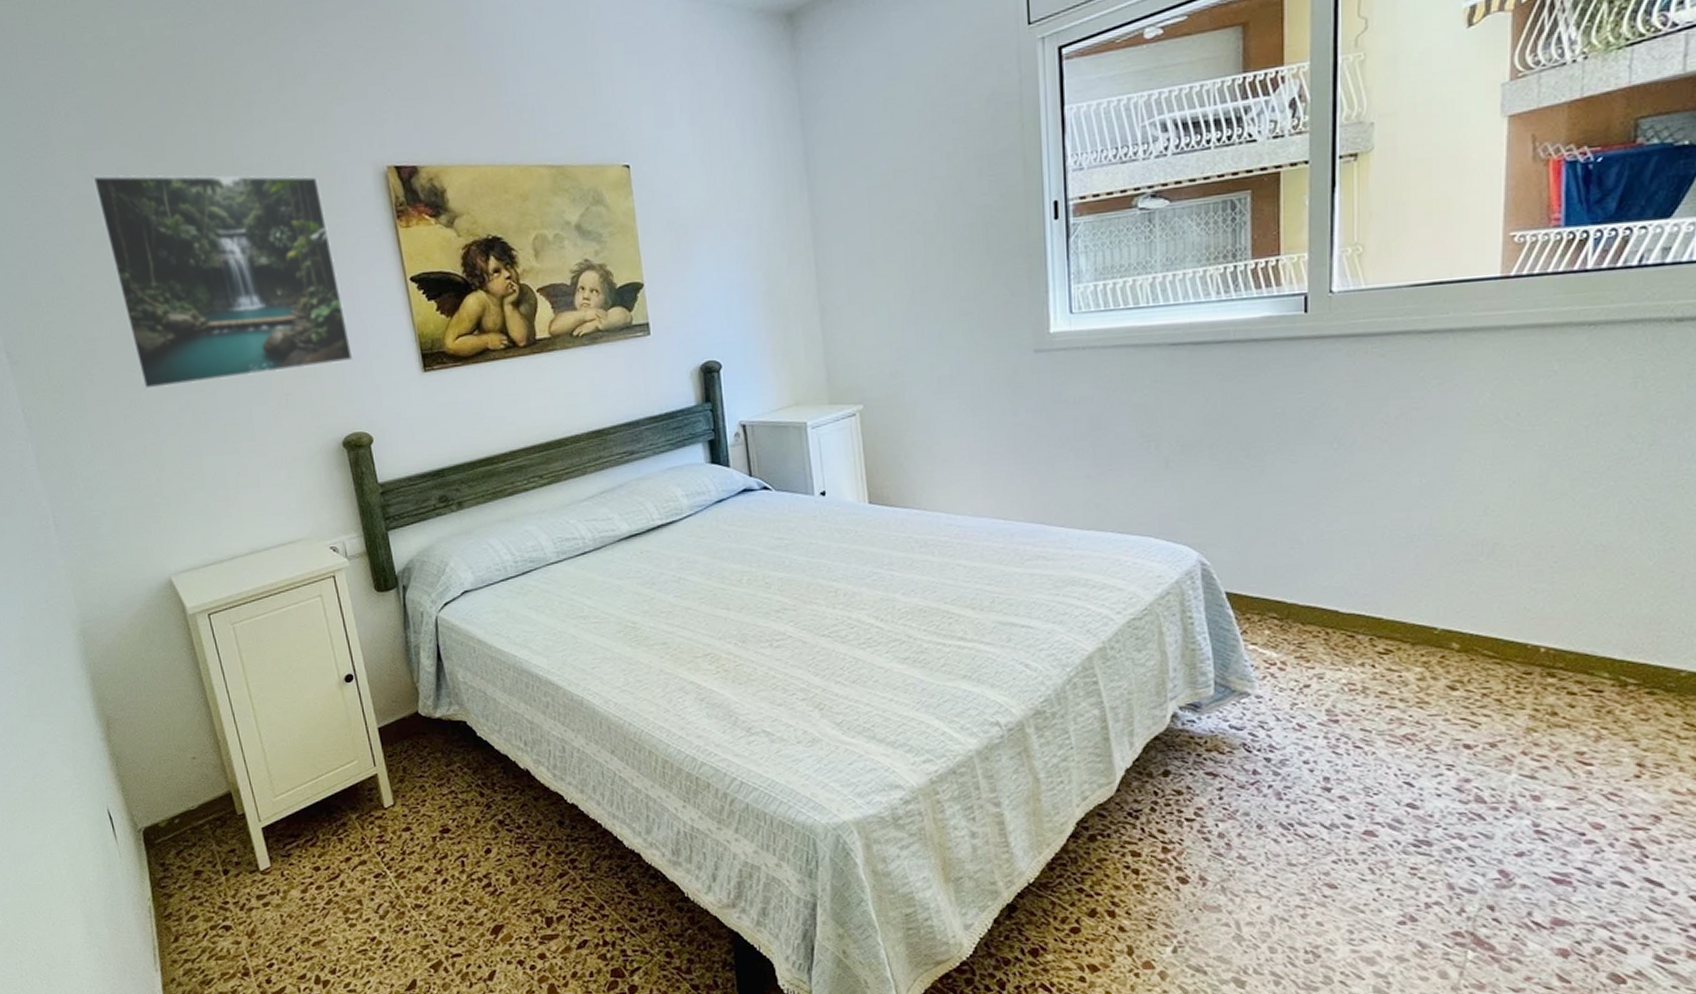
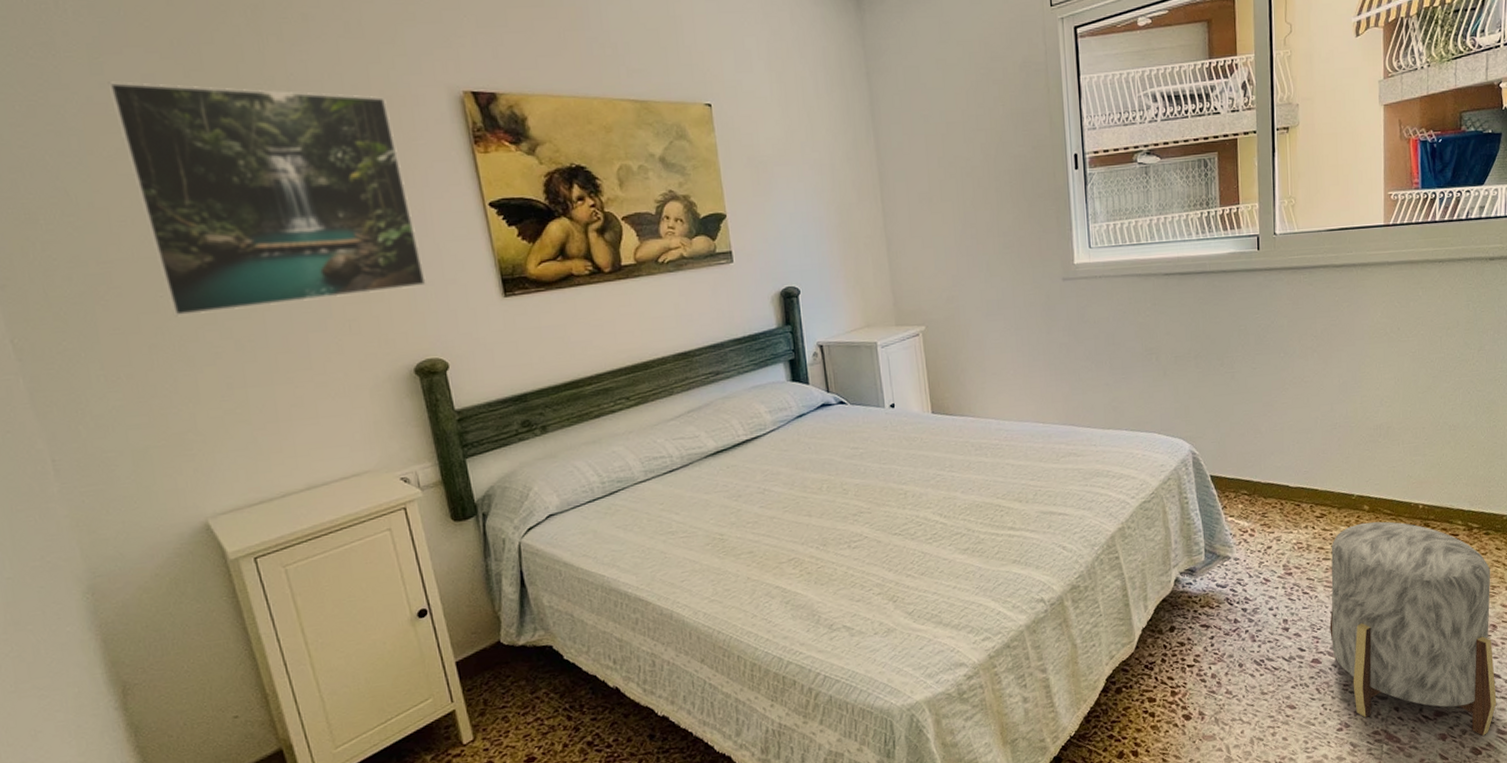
stool: none [1392,664,1656,960] -> present [1329,521,1497,736]

